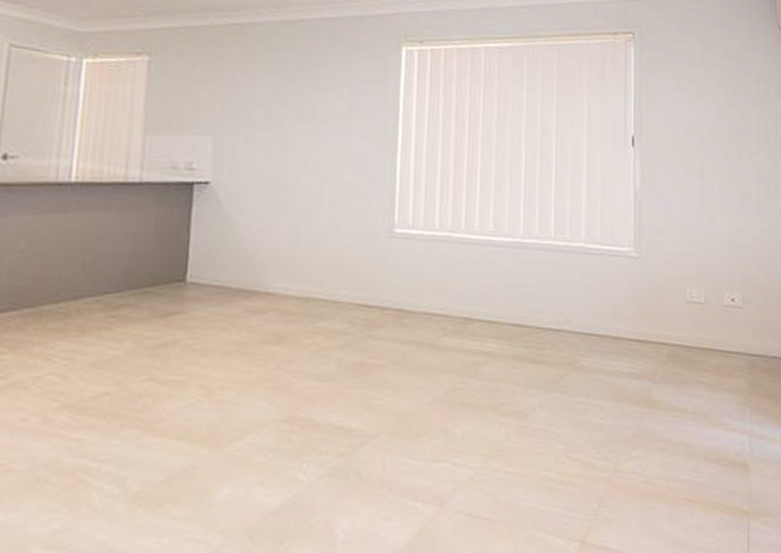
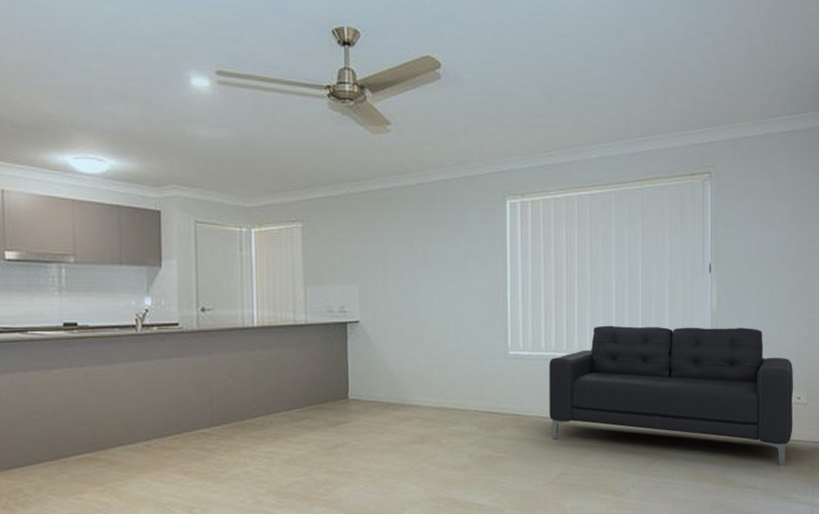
sofa: none [440,202,727,384] -> present [549,325,794,466]

